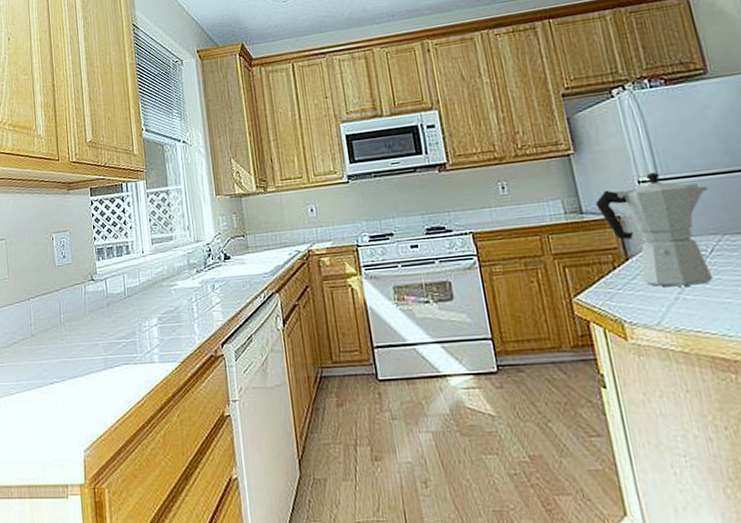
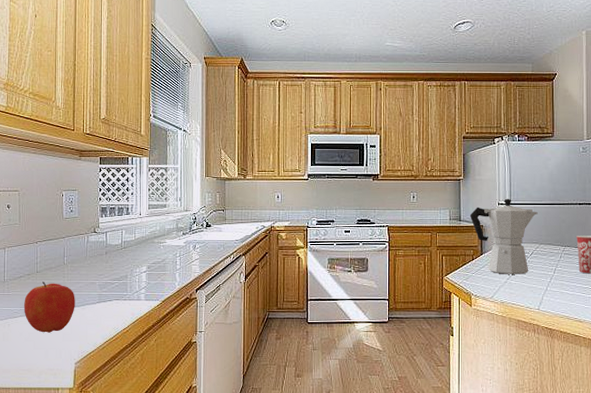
apple: none [20,347,78,413] -> present [24,282,75,333]

